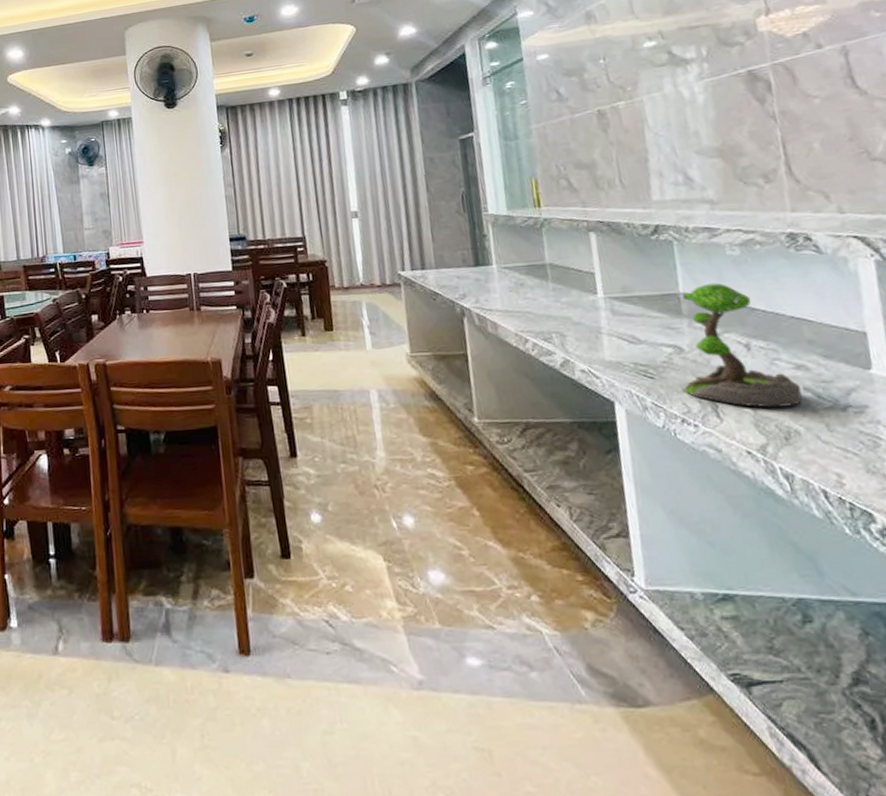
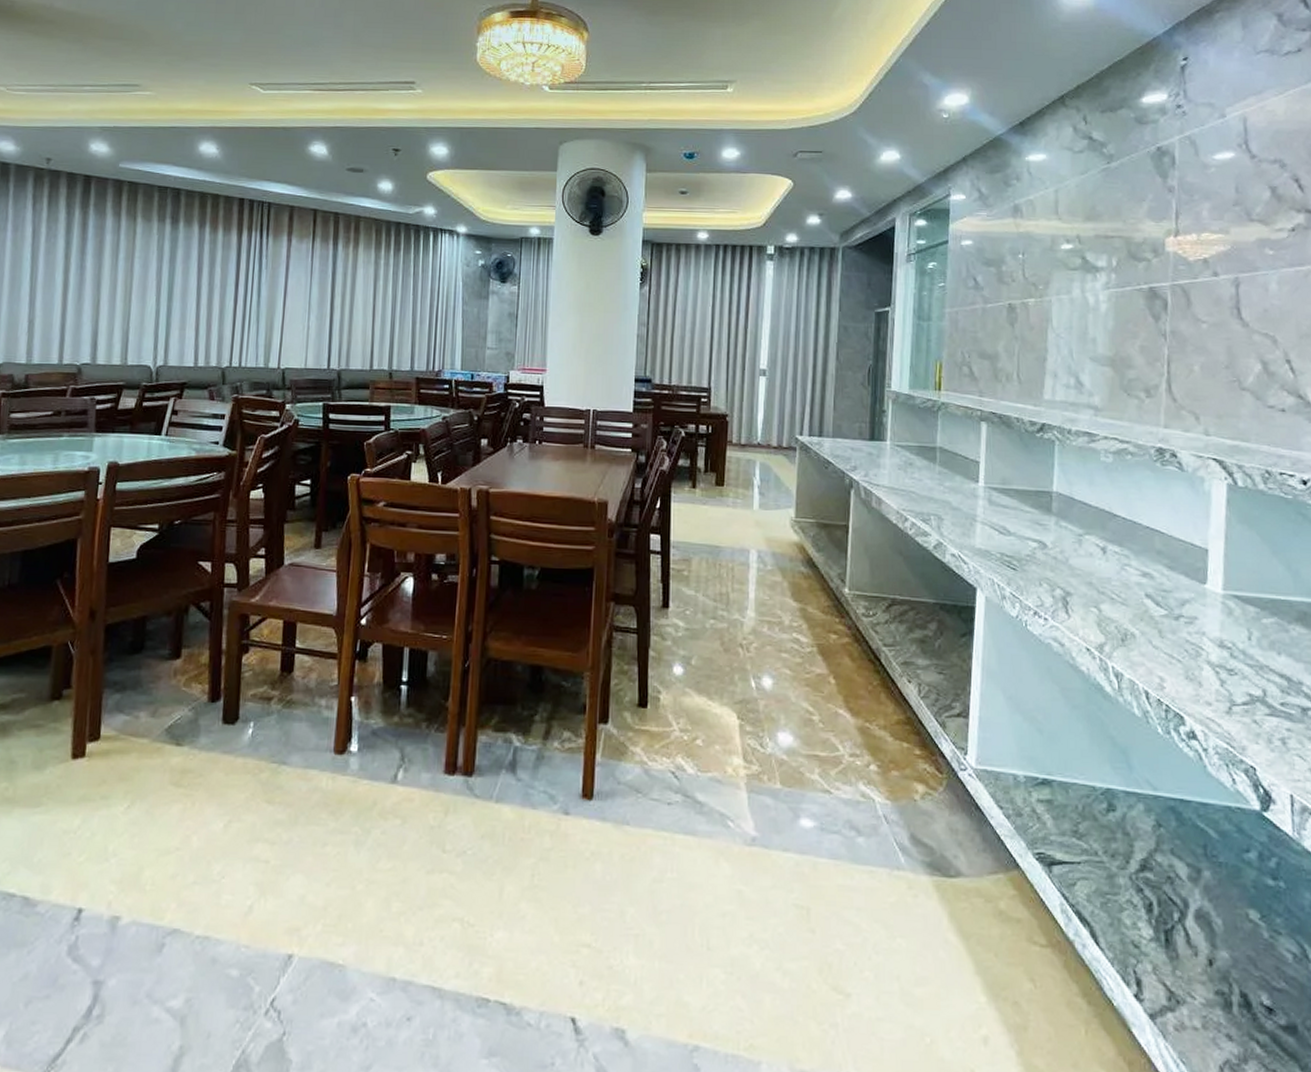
plant: present [682,283,803,408] -> none [1041,486,1144,611]

